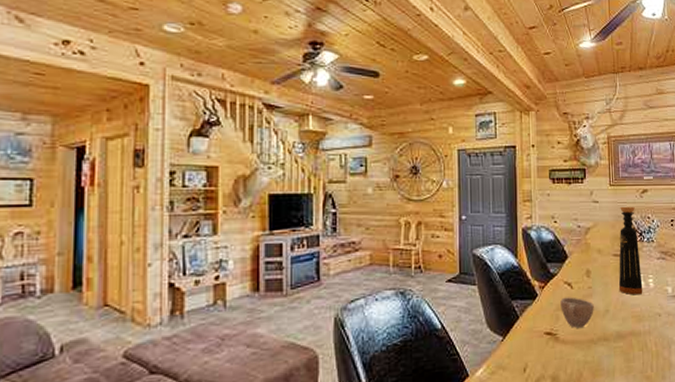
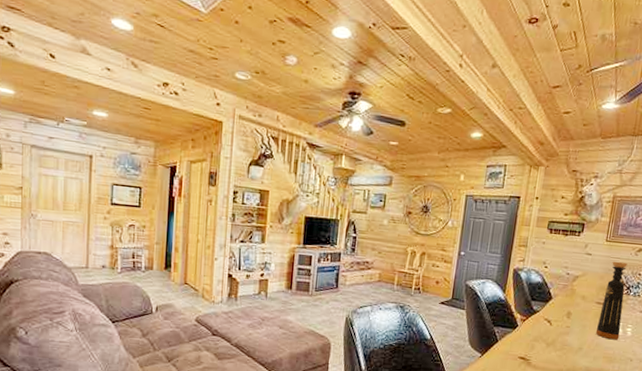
cup: present [560,297,594,328] -> none [537,331,569,358]

